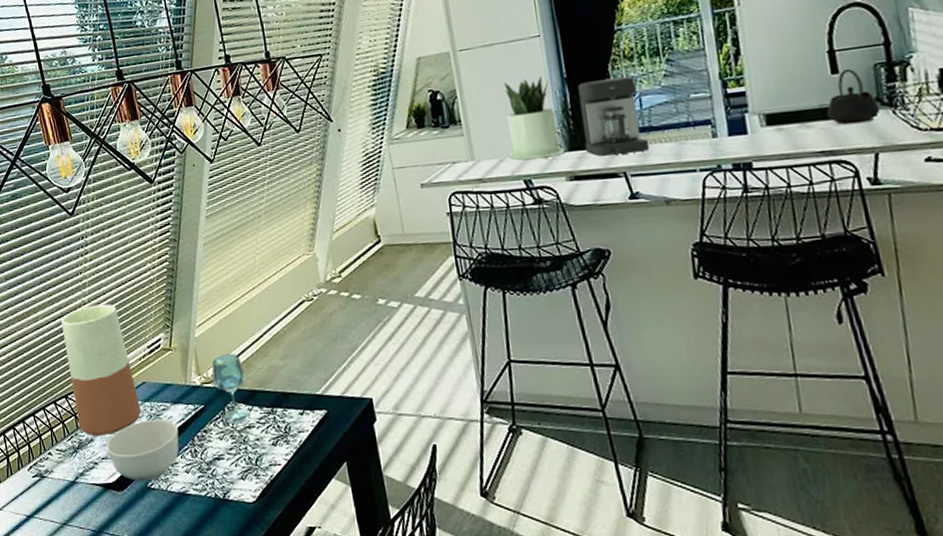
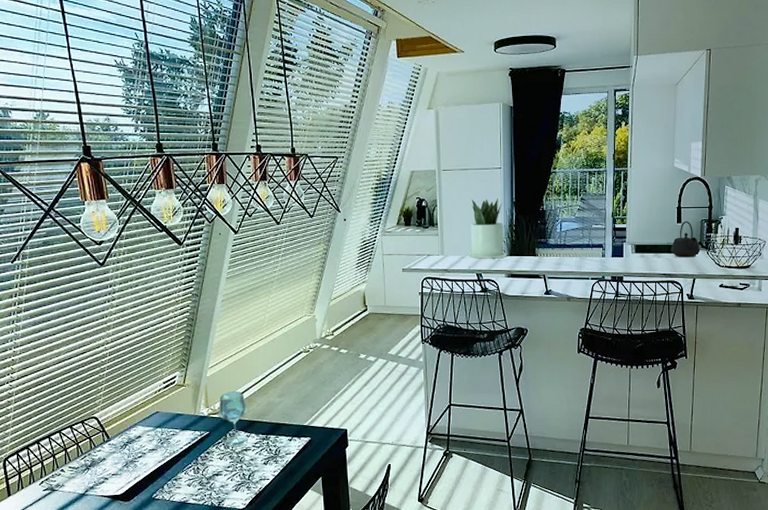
vase: present [61,304,141,435] -> none [84,344,152,455]
bowl: present [106,419,180,482] -> none [117,442,184,494]
coffee maker: present [578,76,650,157] -> none [521,207,563,263]

